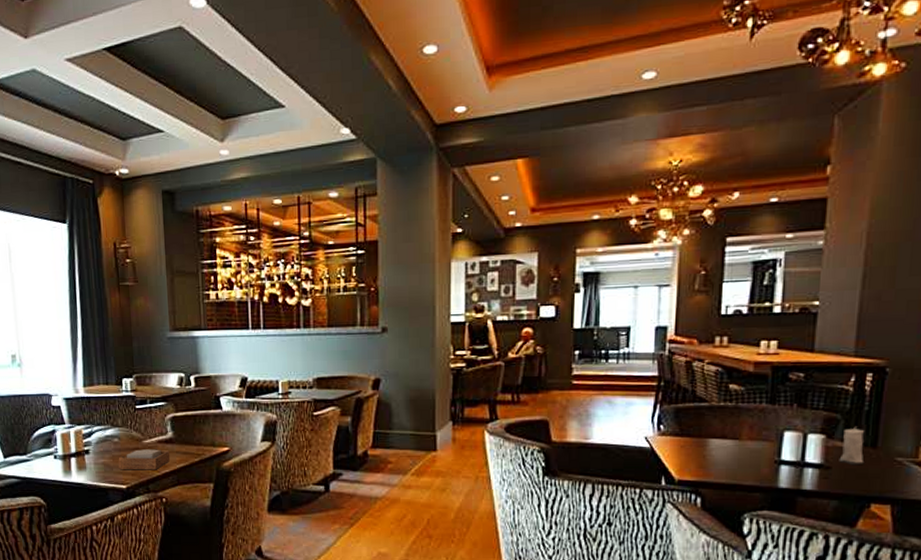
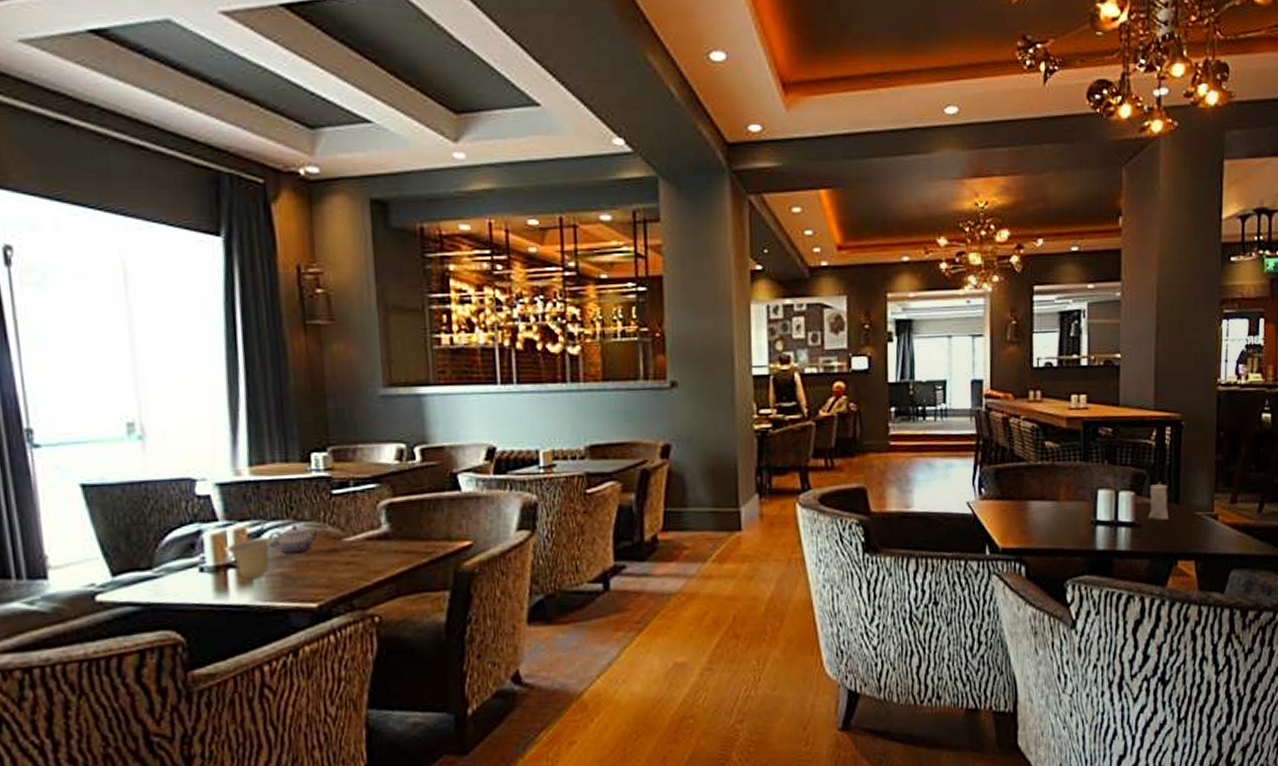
cup: none [70,437,98,466] -> present [226,537,272,580]
teapot: none [95,430,128,451] -> present [268,525,320,556]
napkin holder: present [118,449,170,470] -> none [305,549,386,581]

